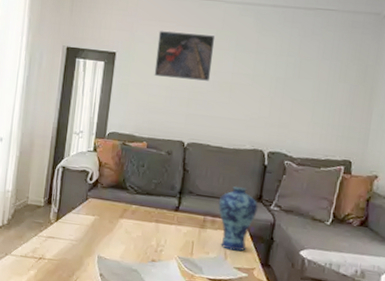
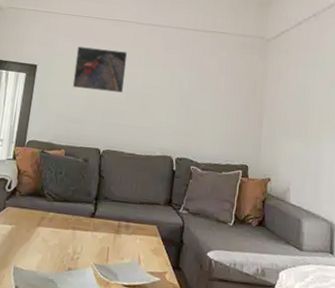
vase: present [218,186,258,252] -> none [131,191,168,256]

